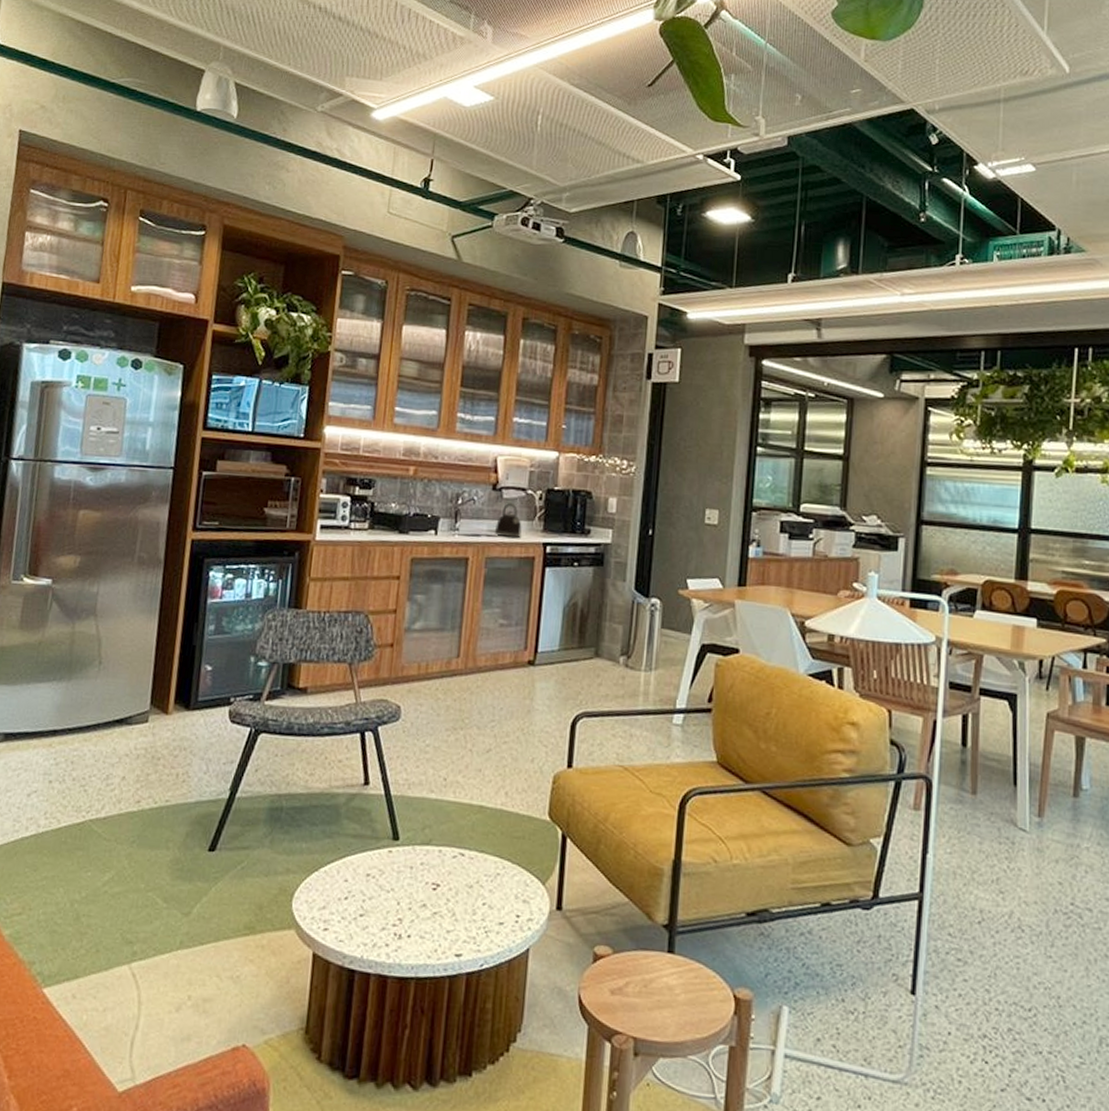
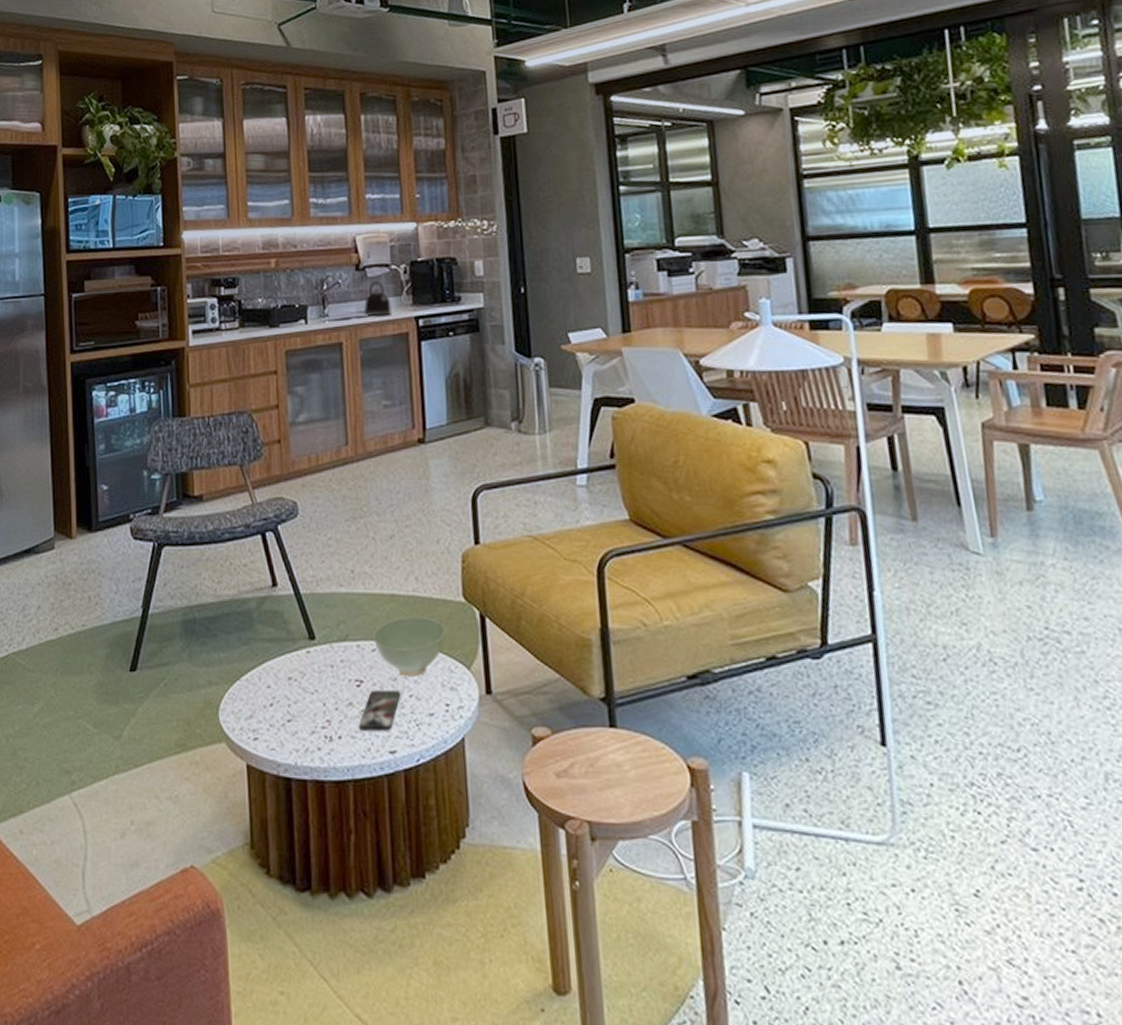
smartphone: none [429,894,475,933] -> present [359,689,401,731]
bowl: none [455,828,528,886] -> present [372,615,446,677]

